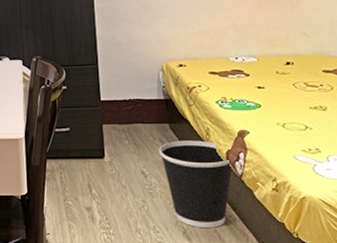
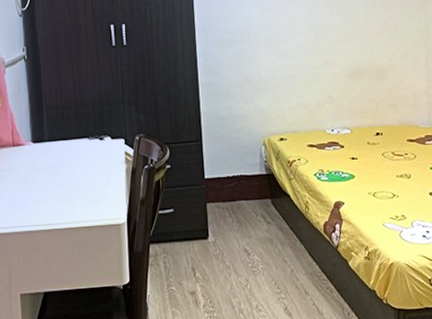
wastebasket: present [159,140,234,228] -> none [261,214,330,302]

